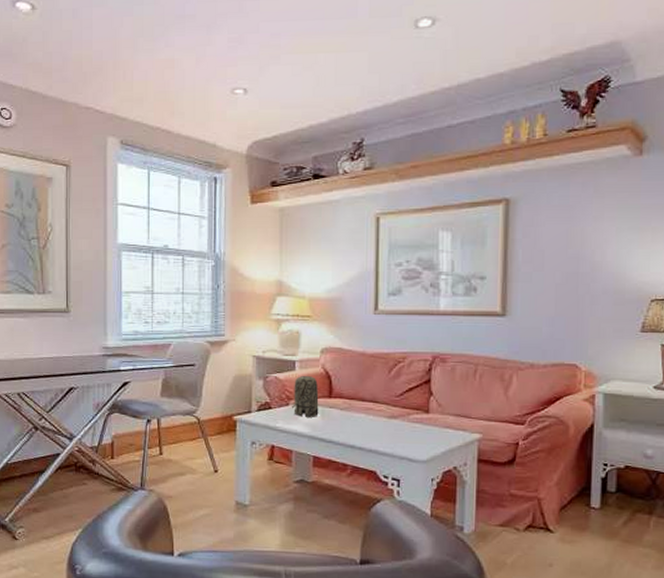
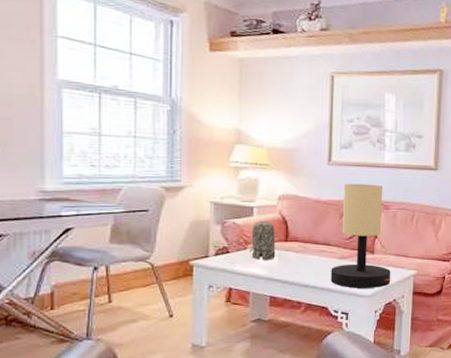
table lamp: none [379,334,450,453] -> present [330,183,391,288]

